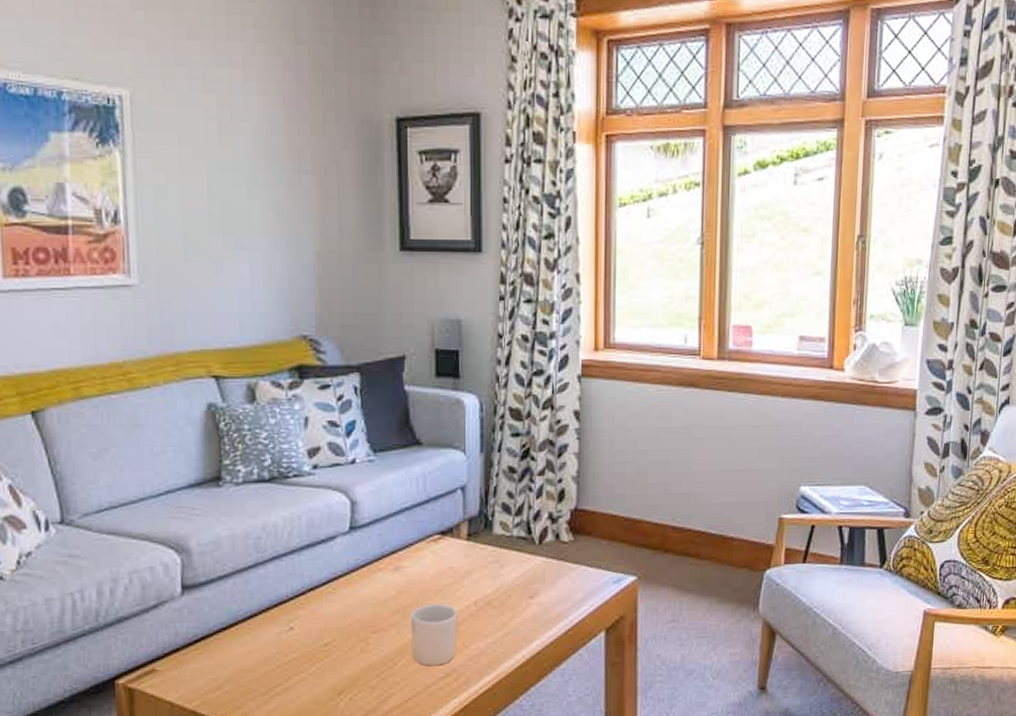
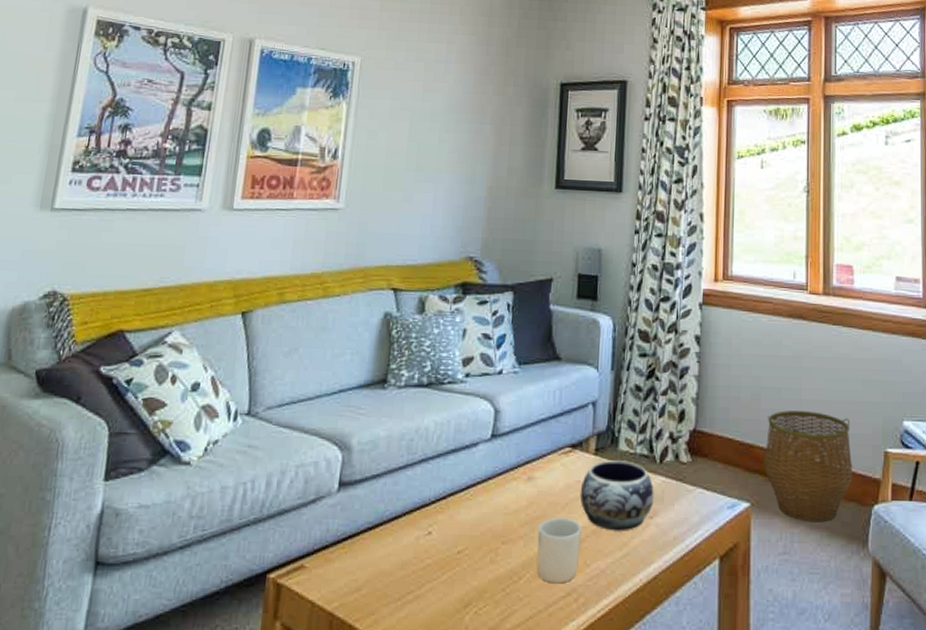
decorative bowl: none [453,544,534,612] -> present [580,460,654,530]
basket: none [650,482,746,590] -> present [763,410,853,523]

